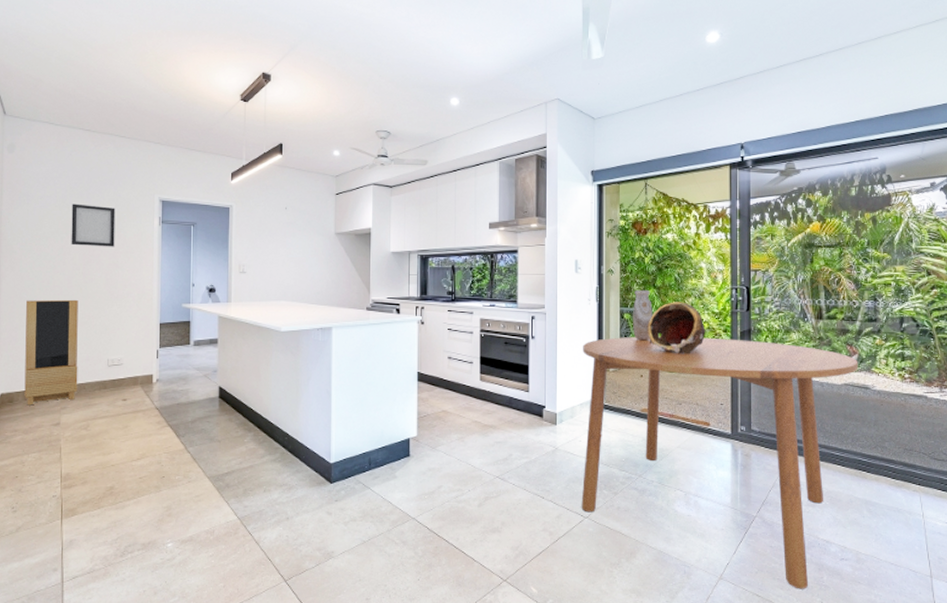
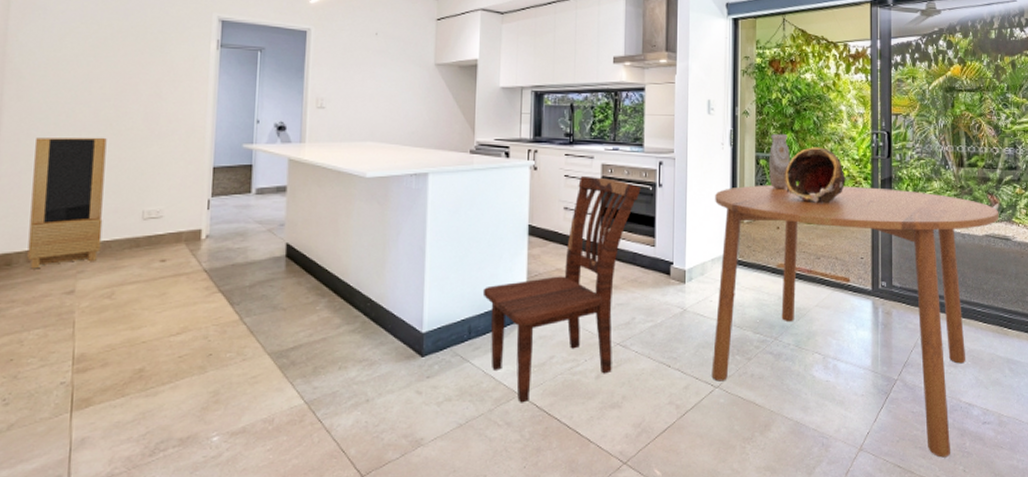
picture frame: present [71,203,116,247] -> none [100,20,161,75]
dining chair: none [380,329,515,525] -> present [482,175,641,403]

